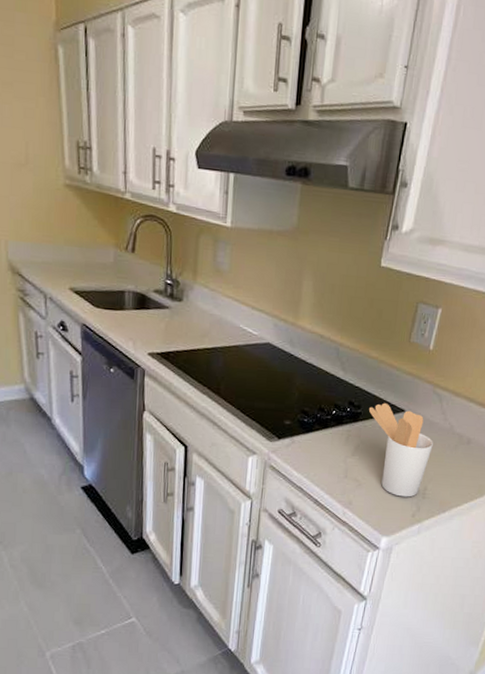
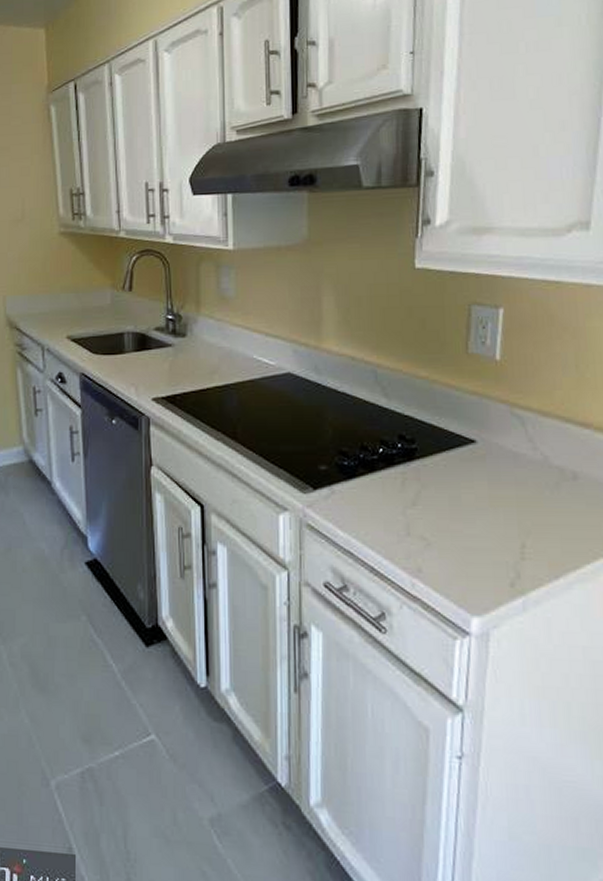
utensil holder: present [368,402,433,497] -> none [425,433,524,559]

